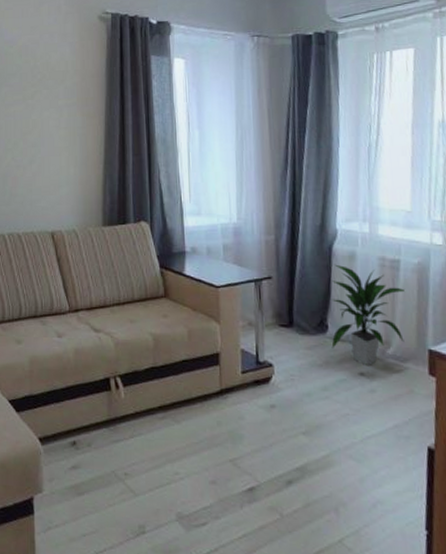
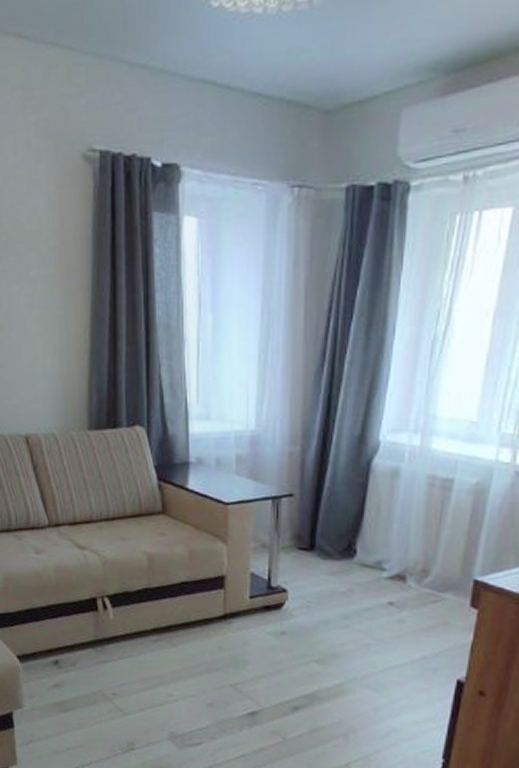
indoor plant: present [331,264,404,365] -> none [358,481,454,594]

